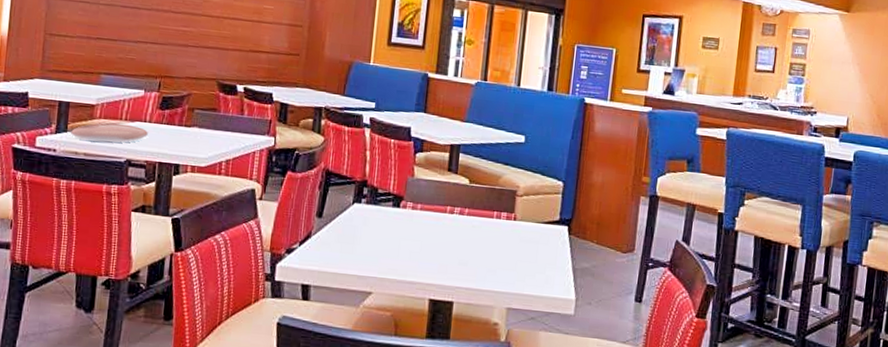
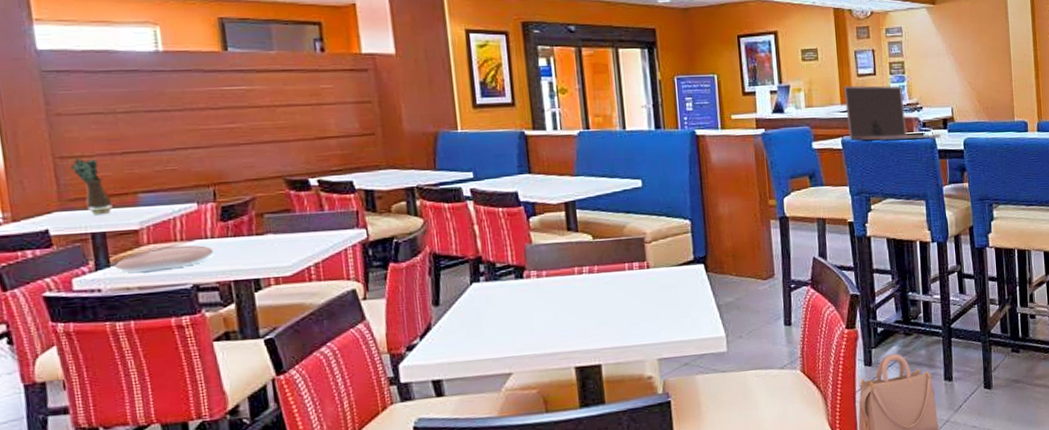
vase: none [56,36,80,88] -> present [71,157,113,216]
laptop: none [735,79,831,146] -> present [844,85,941,141]

